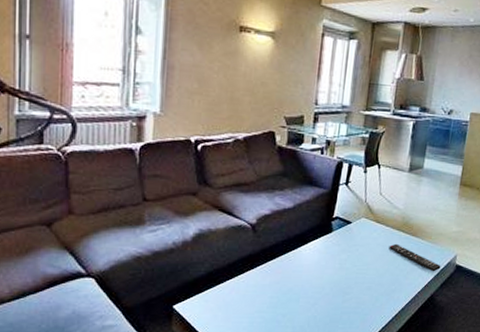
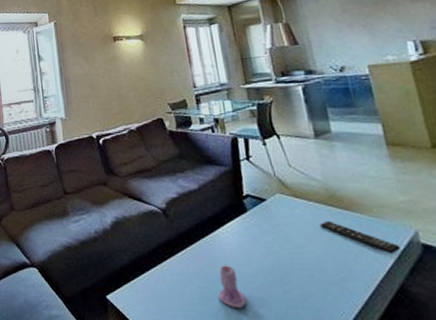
candle: none [285,278,310,315] -> present [217,265,247,309]

